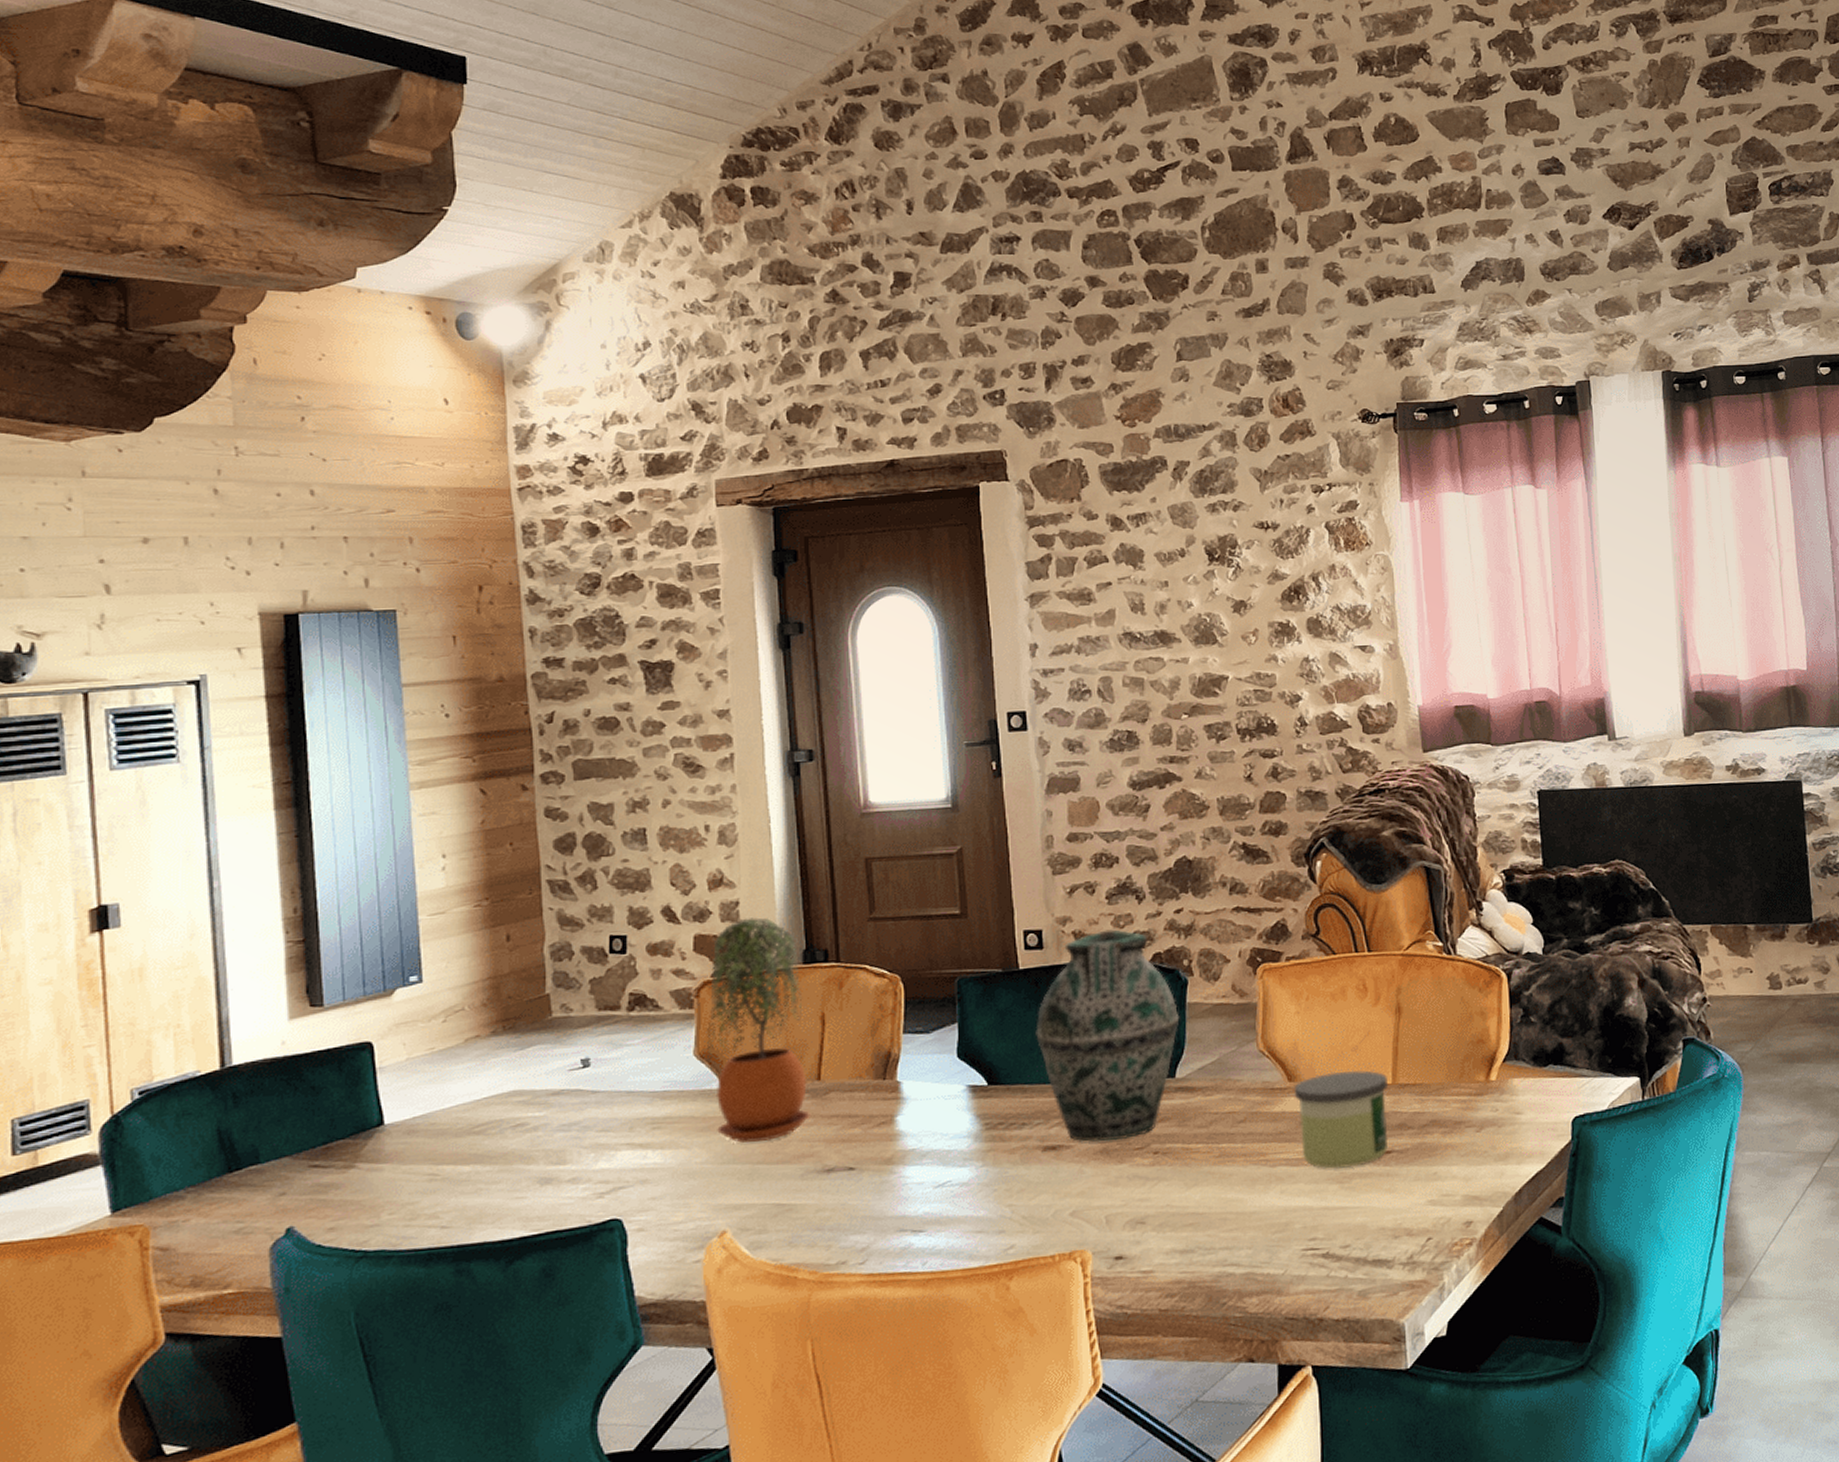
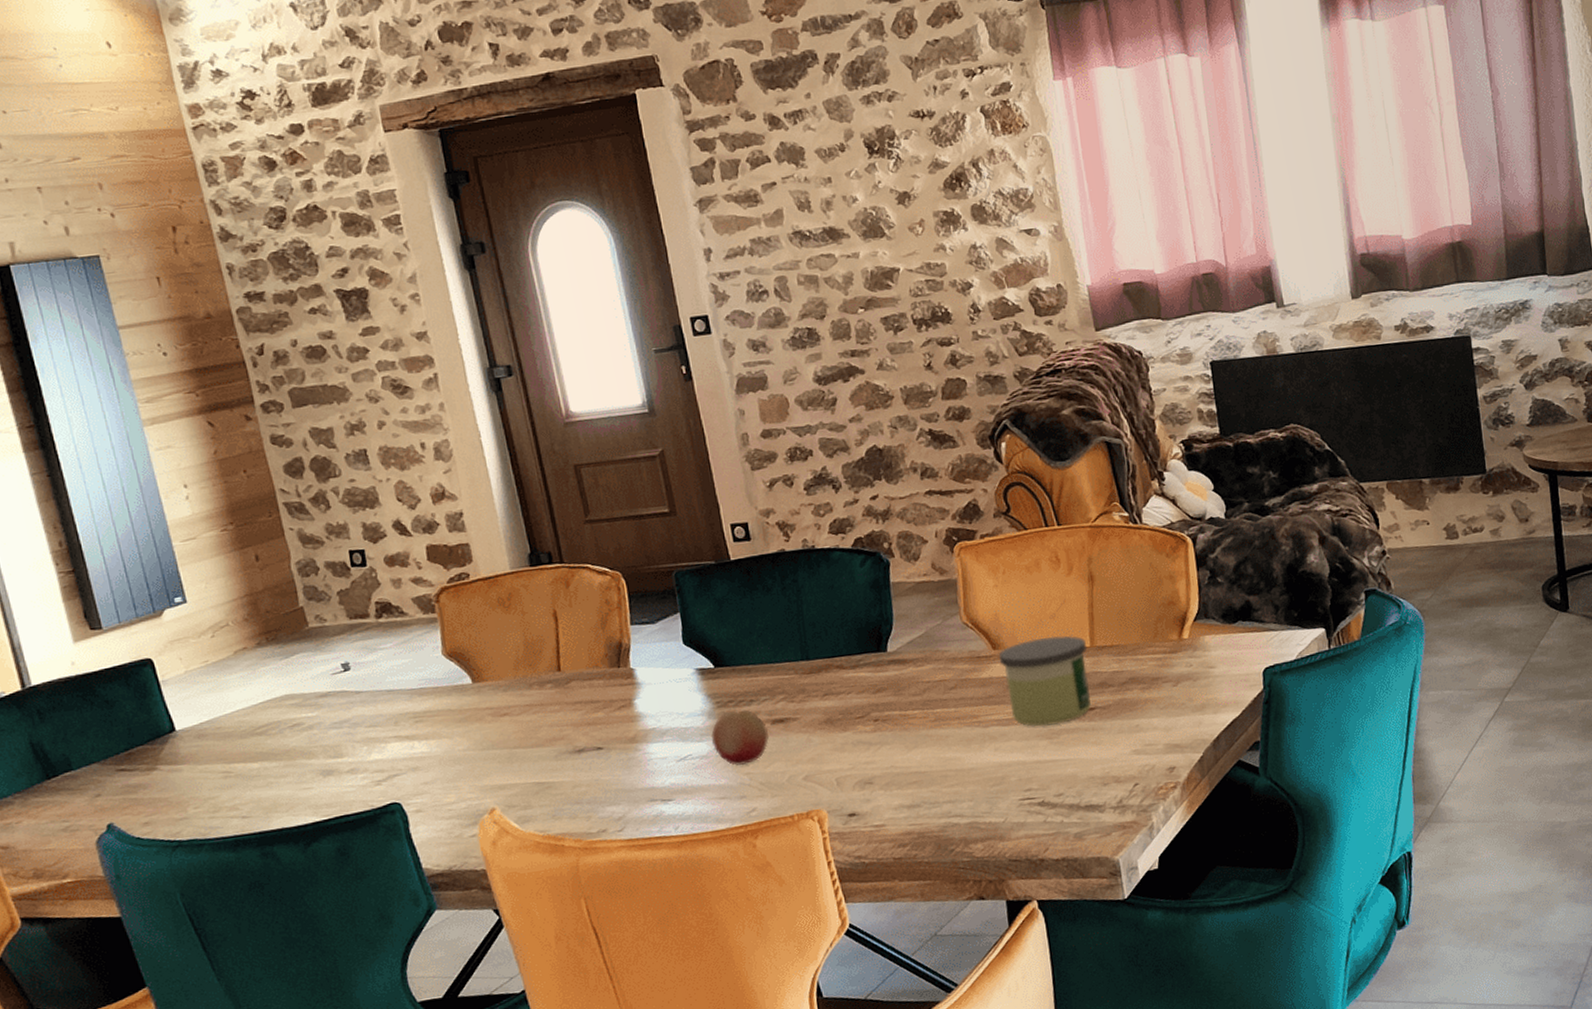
potted plant: present [707,917,810,1143] -> none [444,526,556,731]
fruit: none [974,1134,1039,1196] -> present [710,710,770,766]
vase: present [1035,929,1180,1142] -> none [752,518,886,714]

